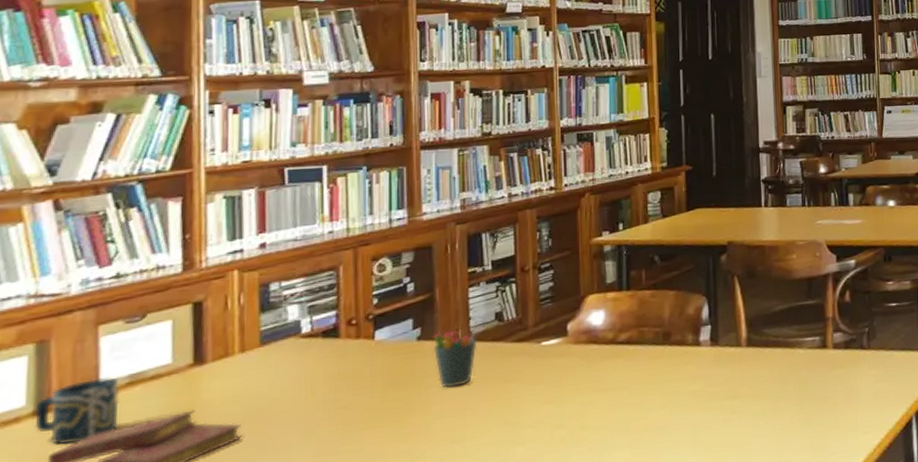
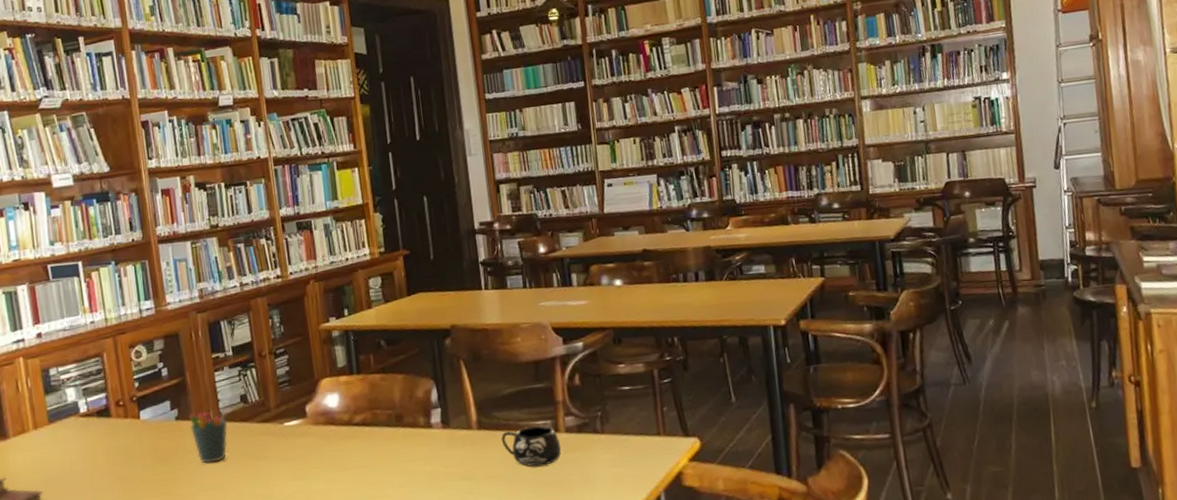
mug: none [769,342,828,384] -> present [501,425,562,467]

